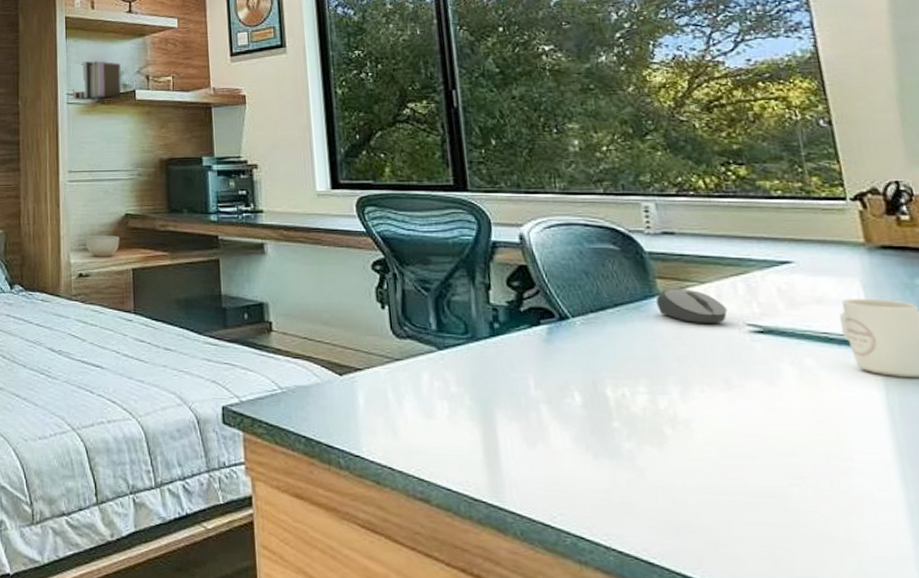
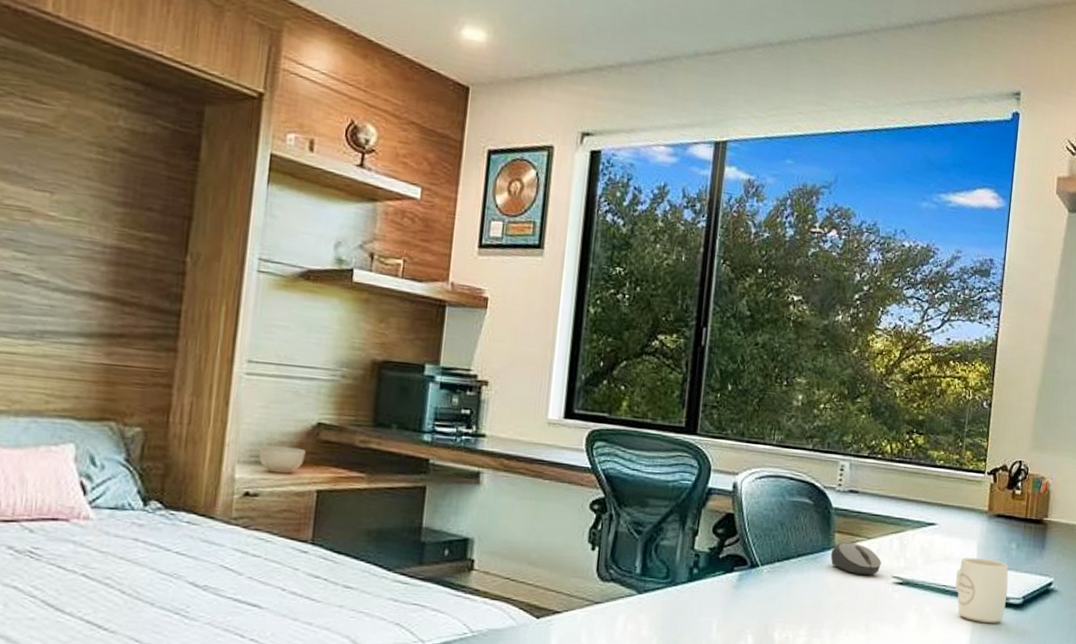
books: present [72,61,122,101] -> none [265,219,340,276]

